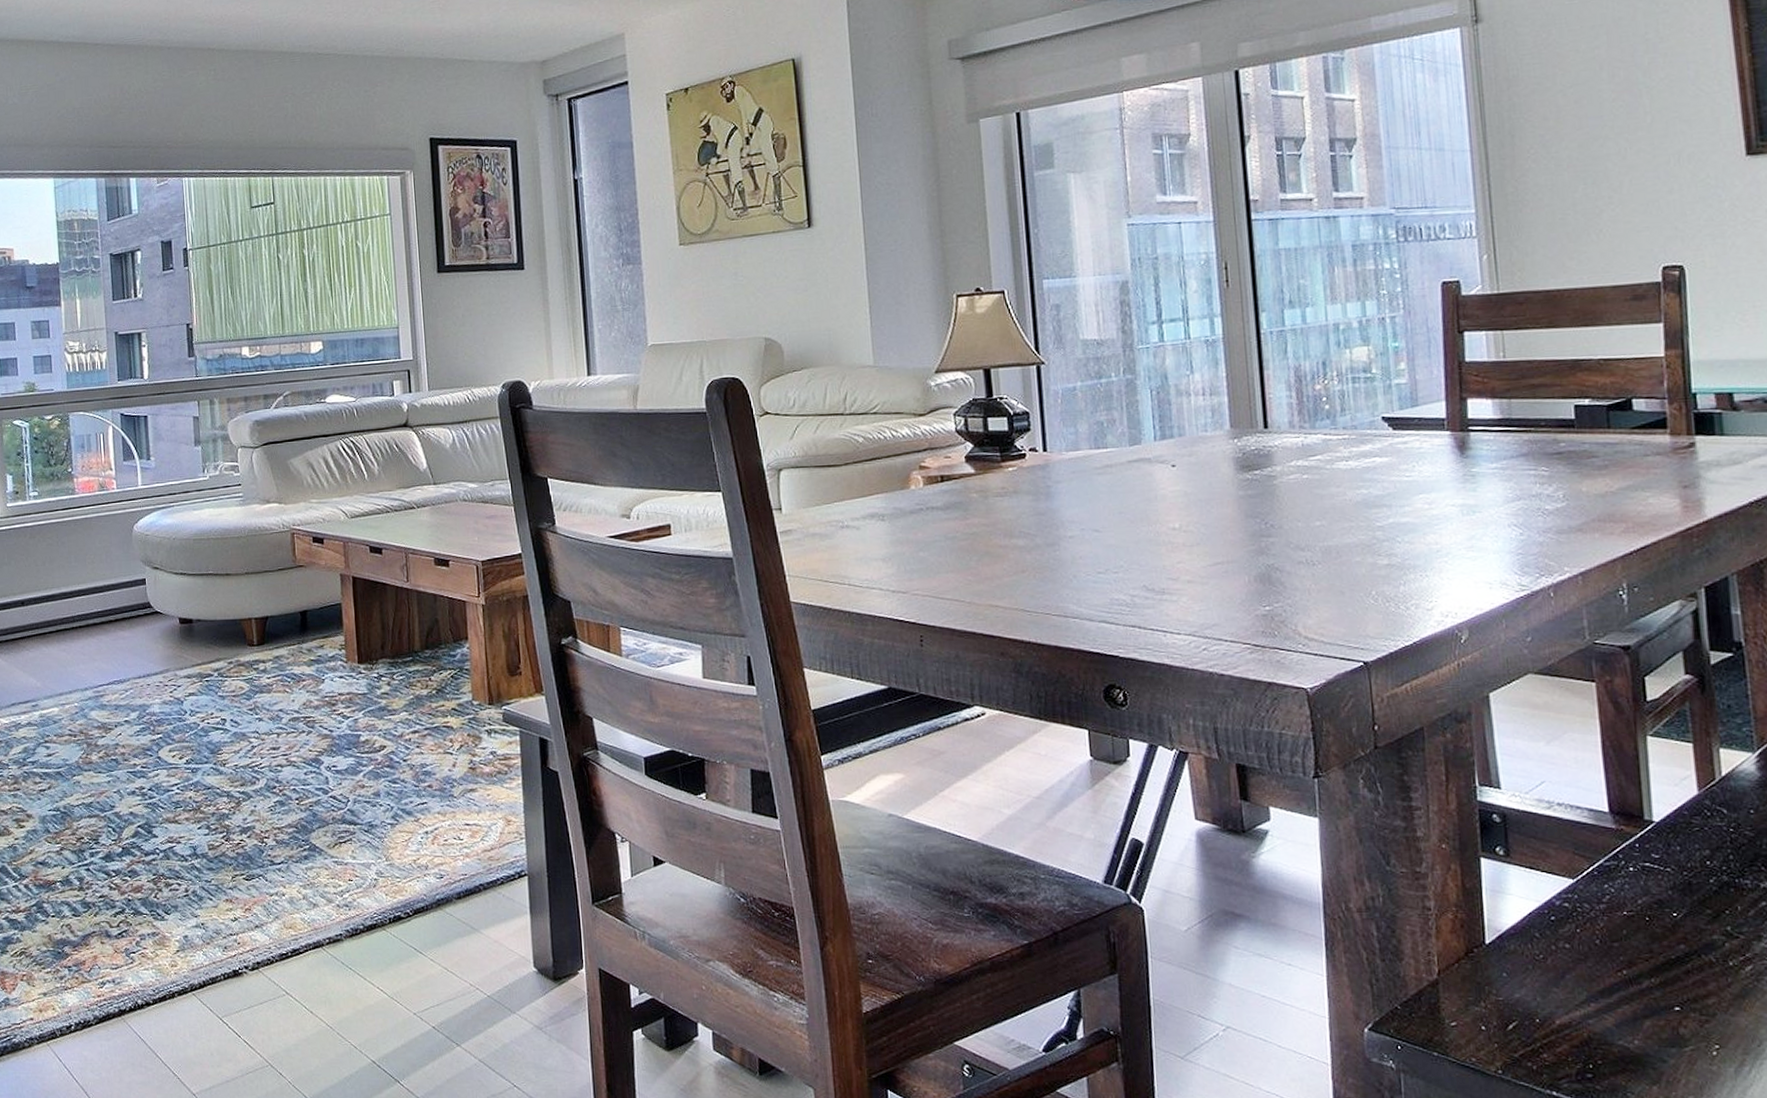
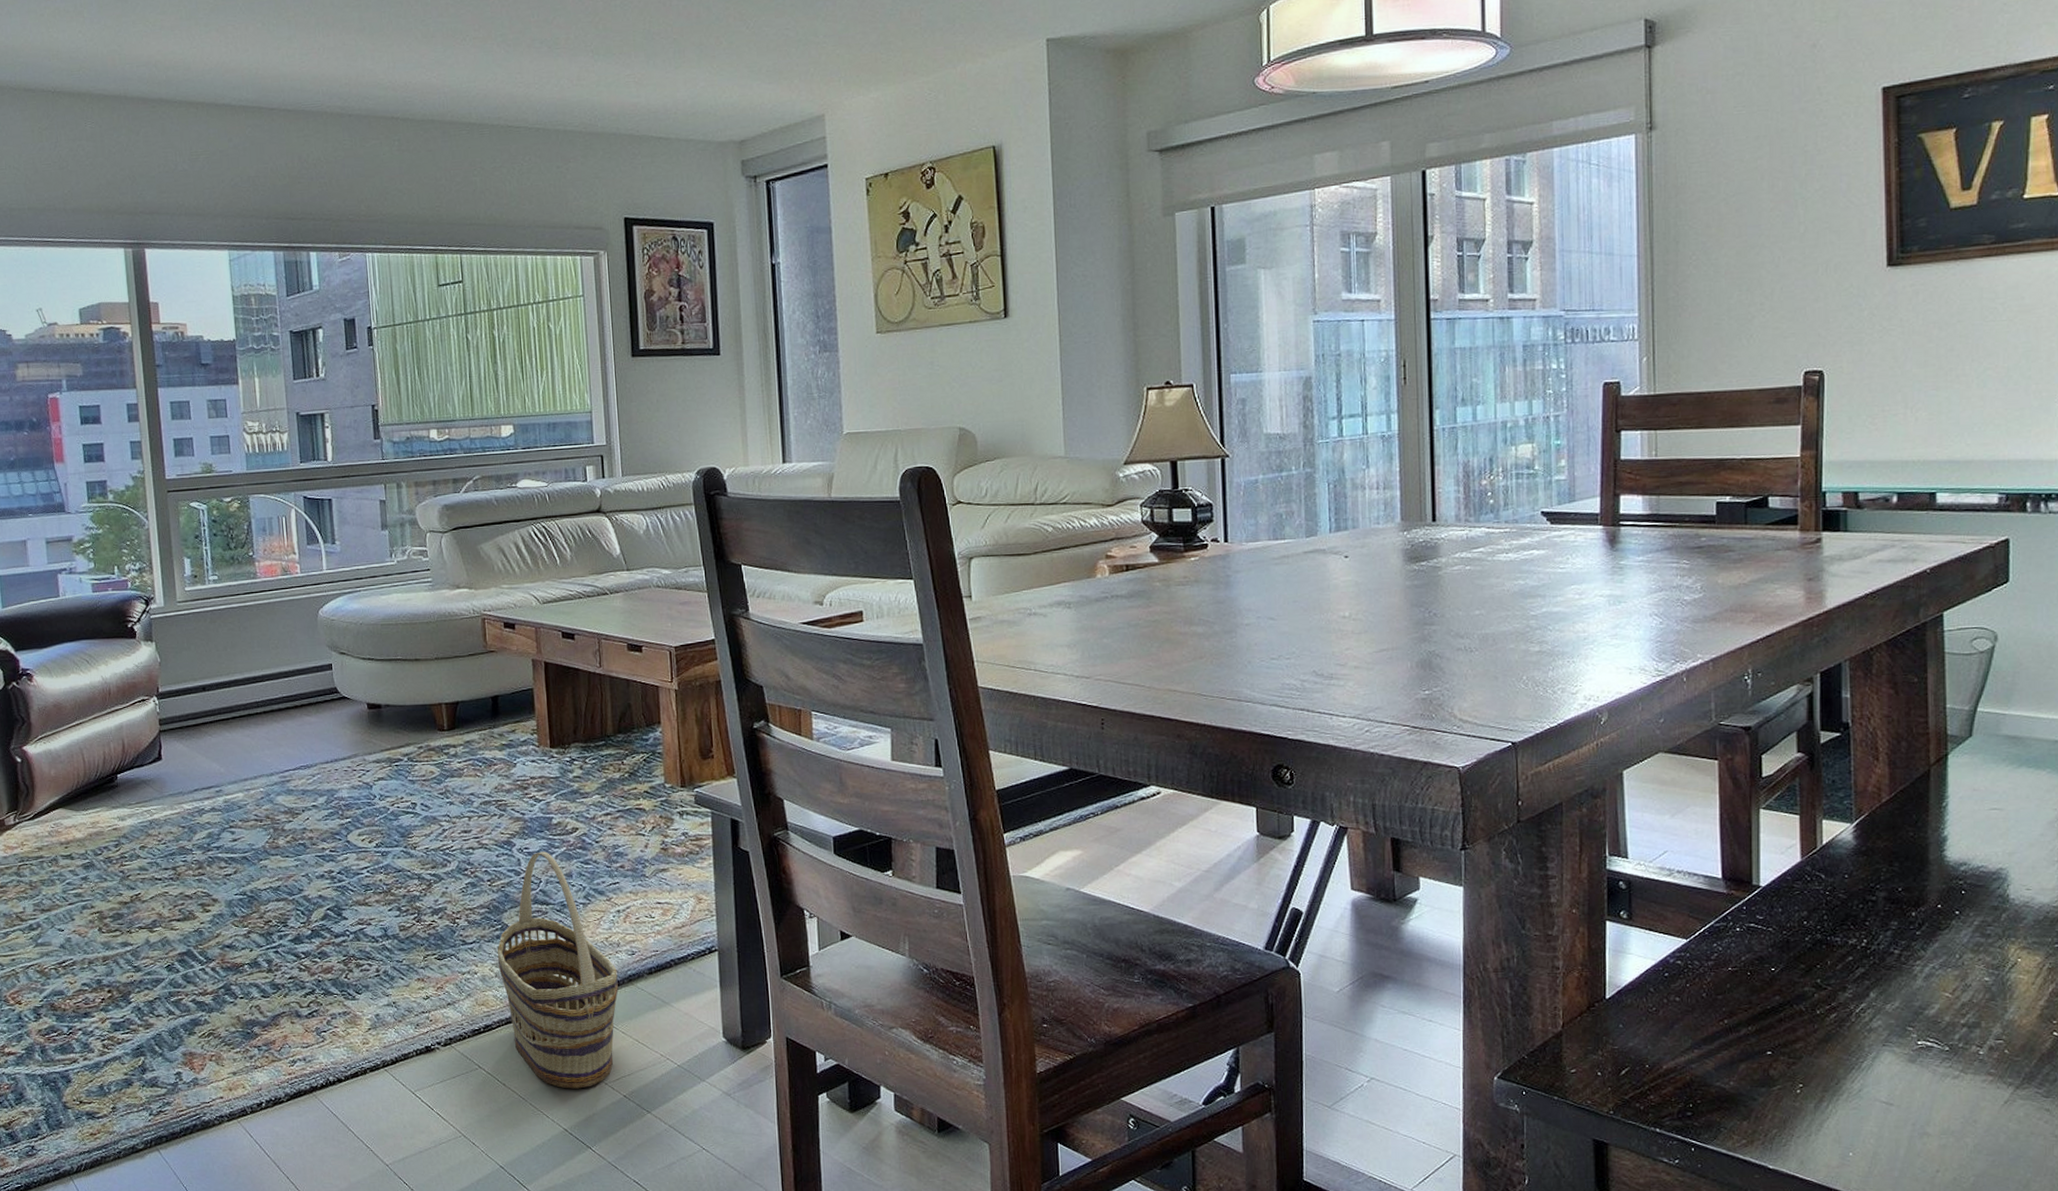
basket: none [304,770,427,1018] -> present [497,851,618,1089]

